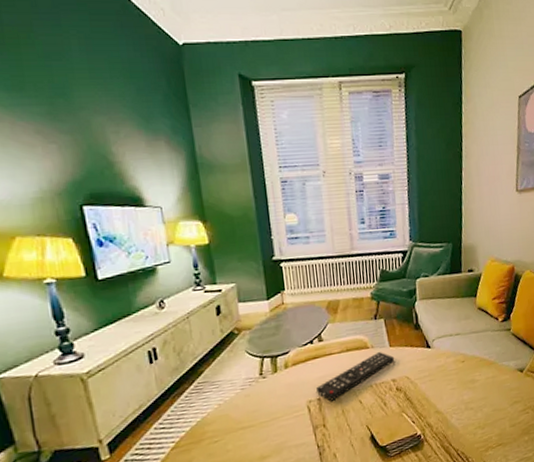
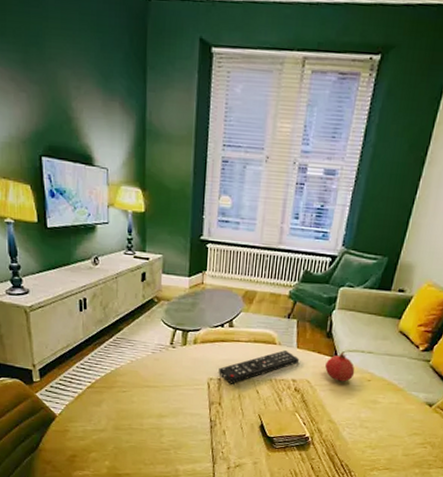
fruit: none [420,340,449,370] -> present [325,353,355,382]

